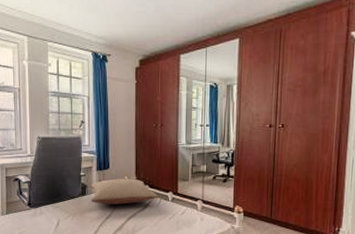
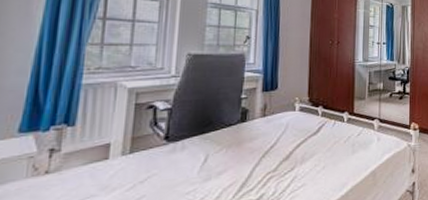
pillow: present [91,179,157,205] -> none [253,100,332,131]

